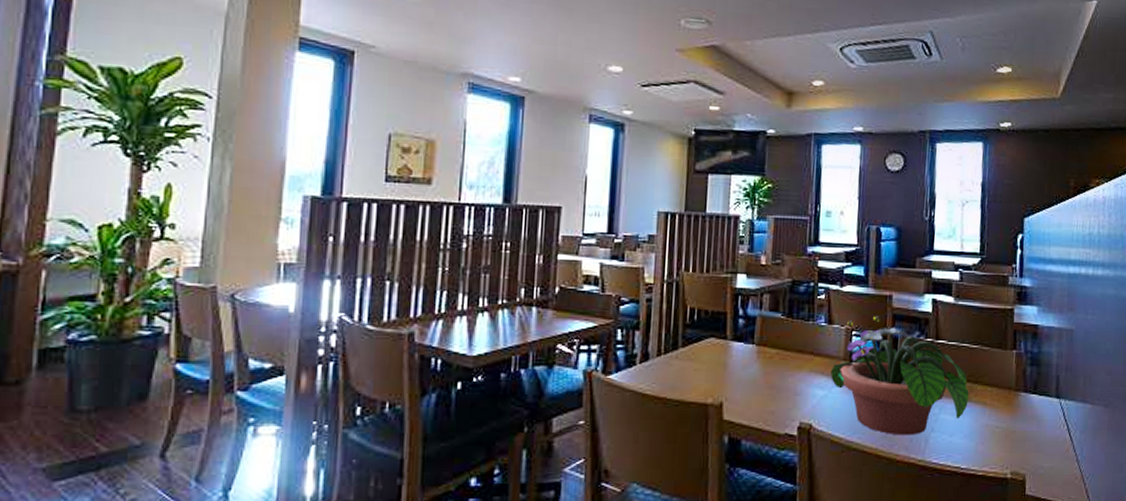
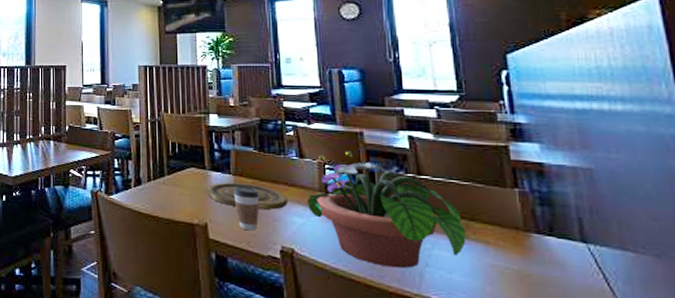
plate: none [725,353,811,384] -> present [207,182,288,210]
coffee cup: none [755,357,782,408] -> present [234,185,260,231]

